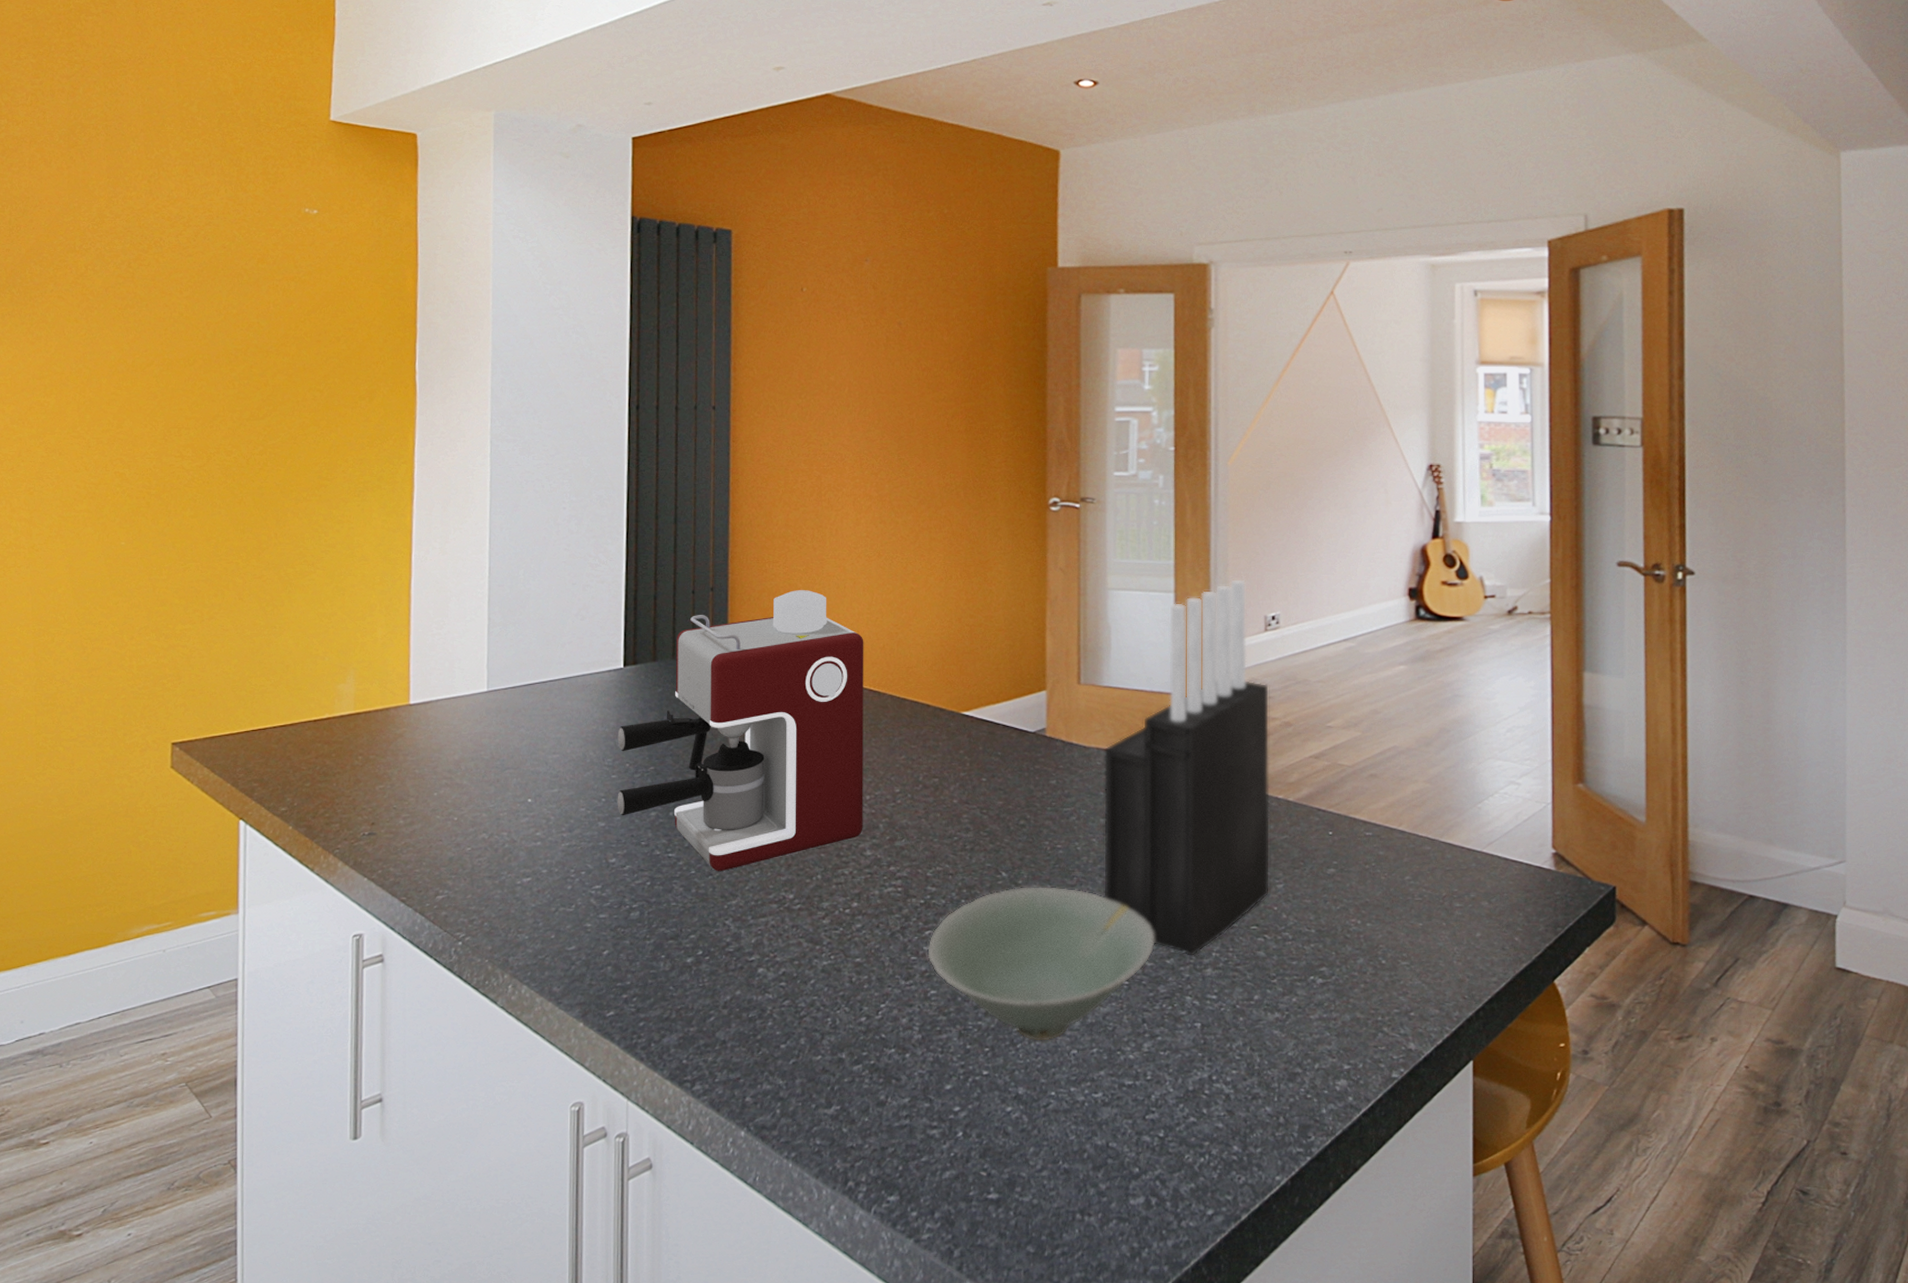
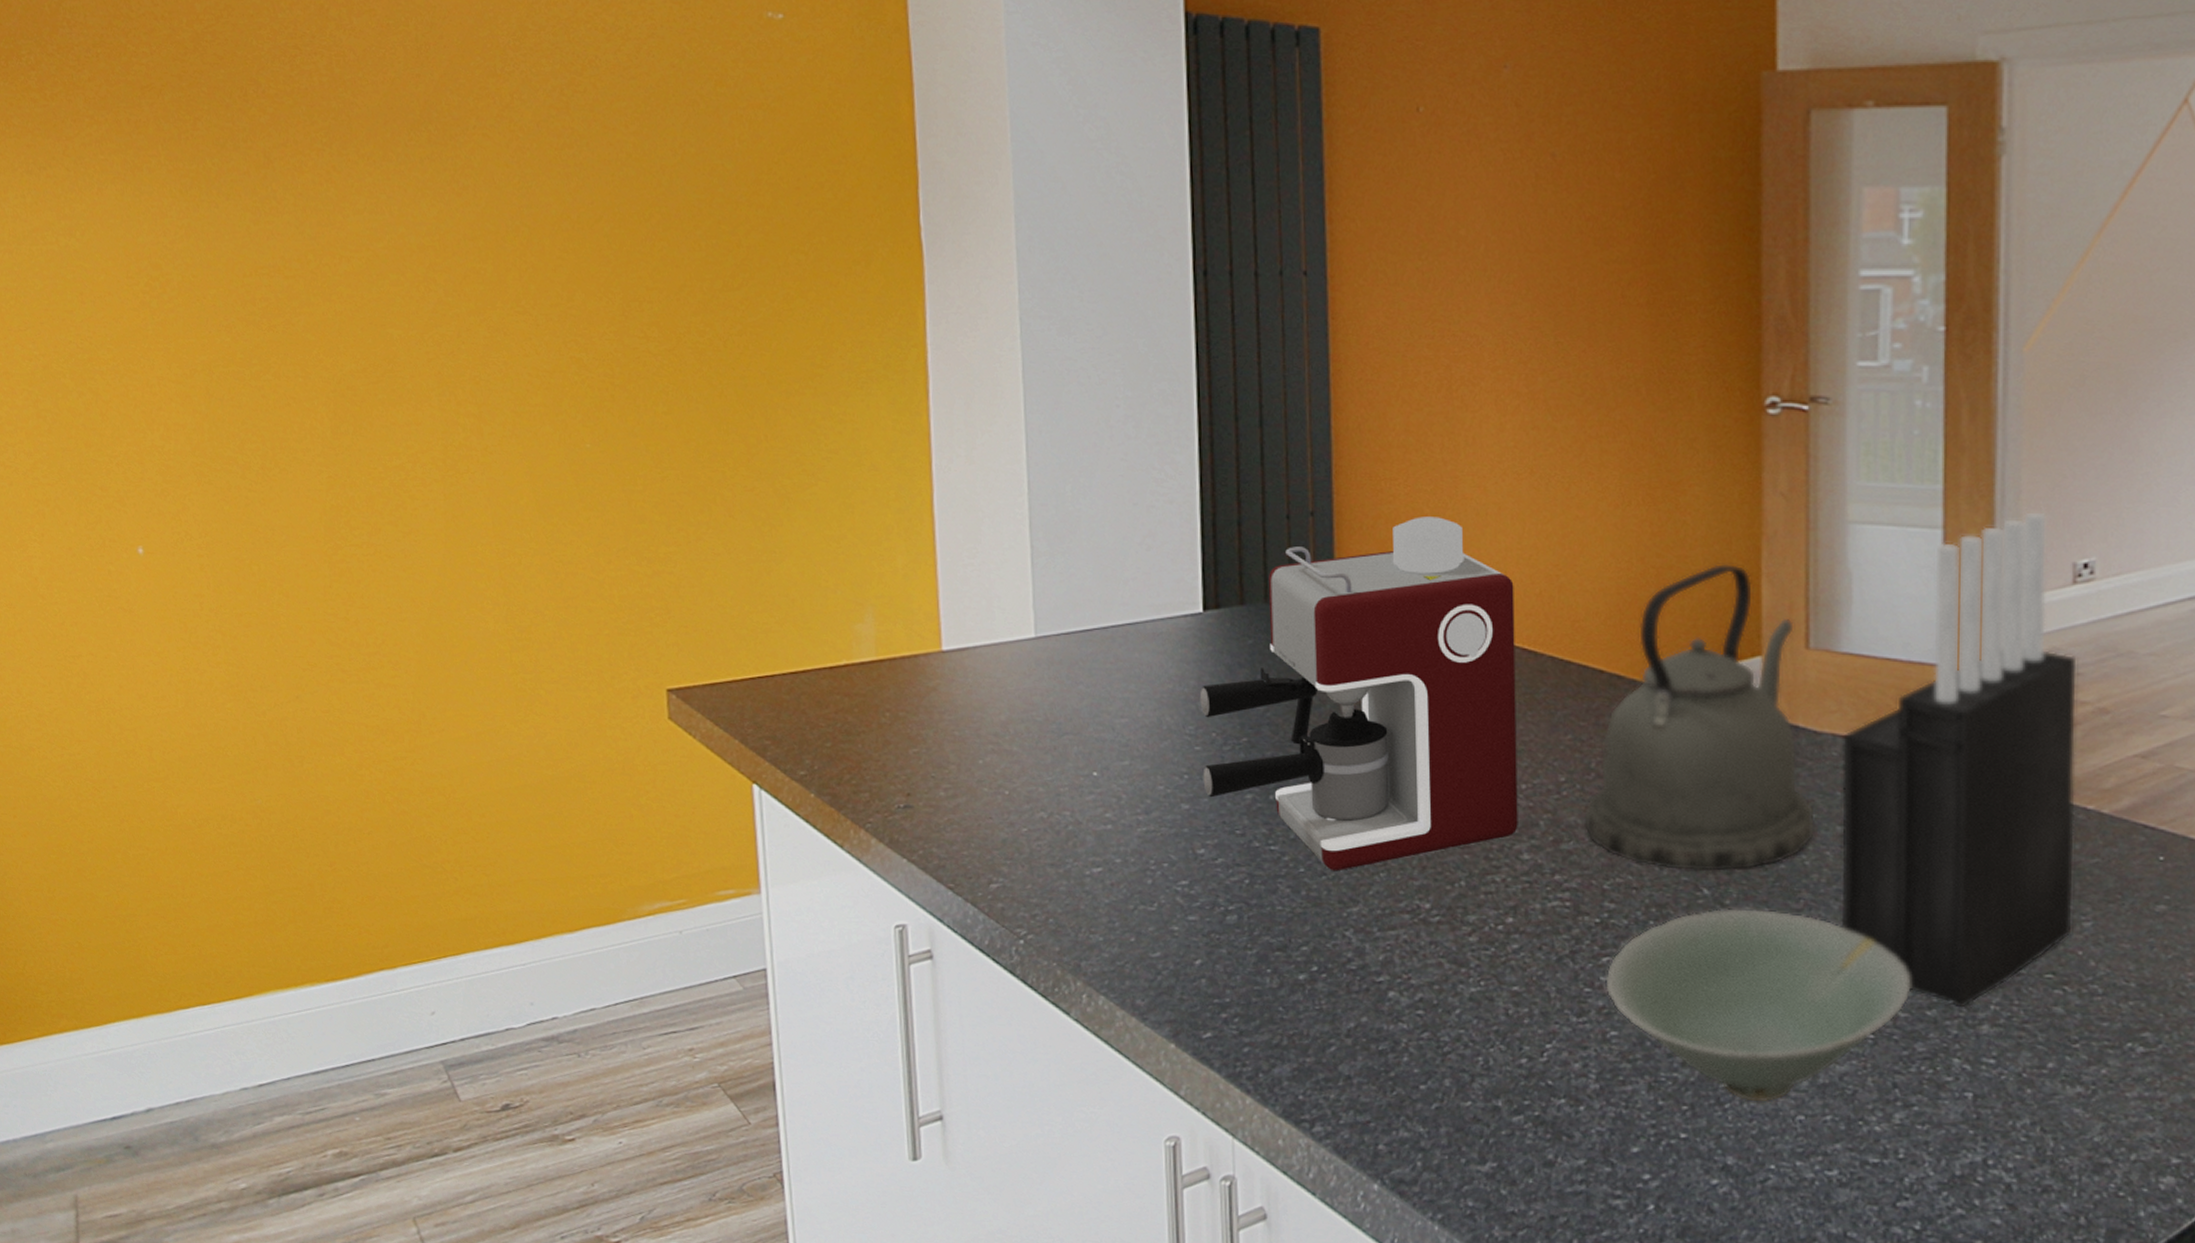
kettle: none [912,621,1085,859] -> present [1583,563,1816,873]

